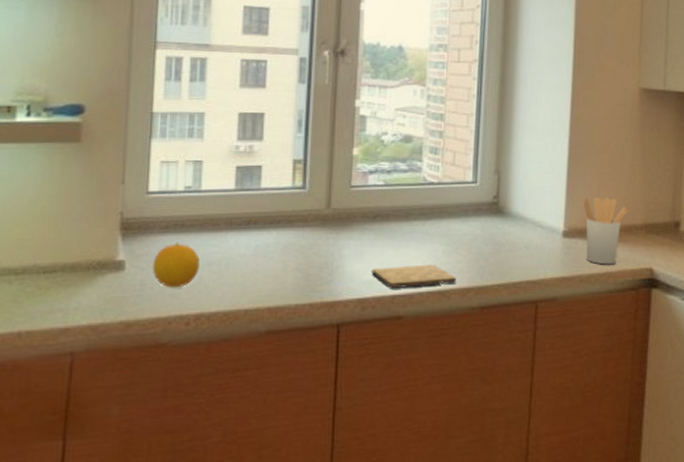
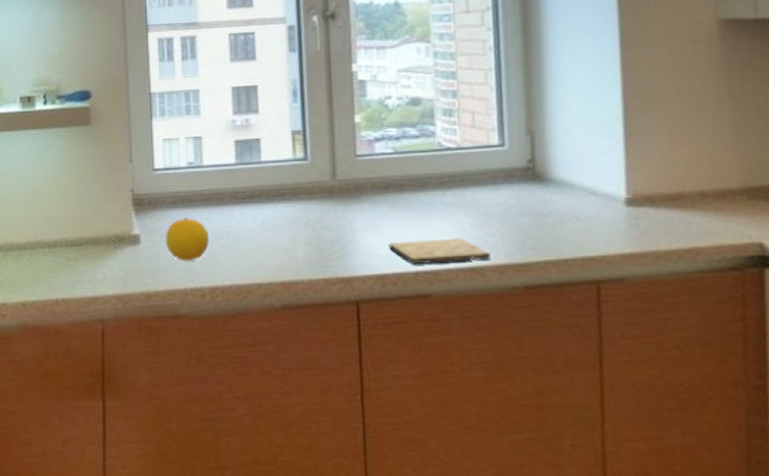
utensil holder: present [583,196,628,265] -> none [650,155,718,239]

